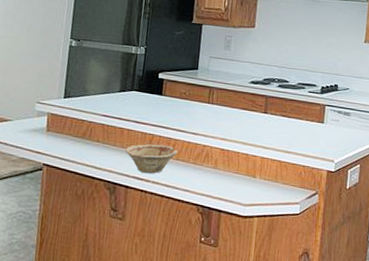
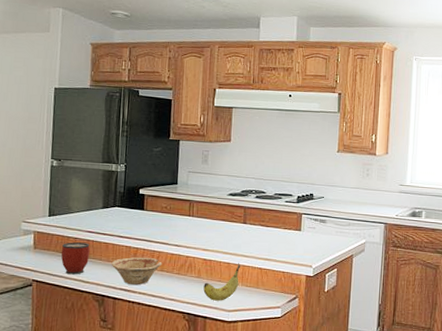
mug: none [74,126,105,160] -> present [61,242,90,275]
fruit: none [219,153,260,194] -> present [203,262,241,301]

